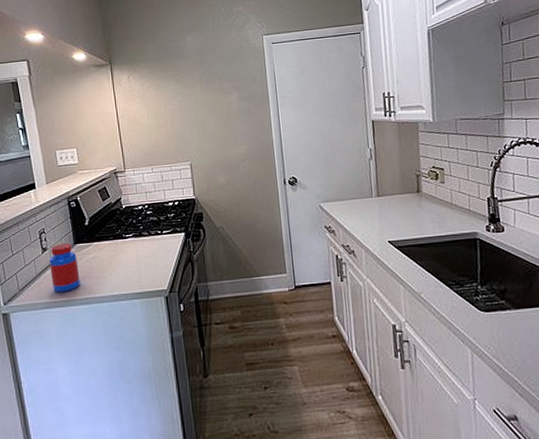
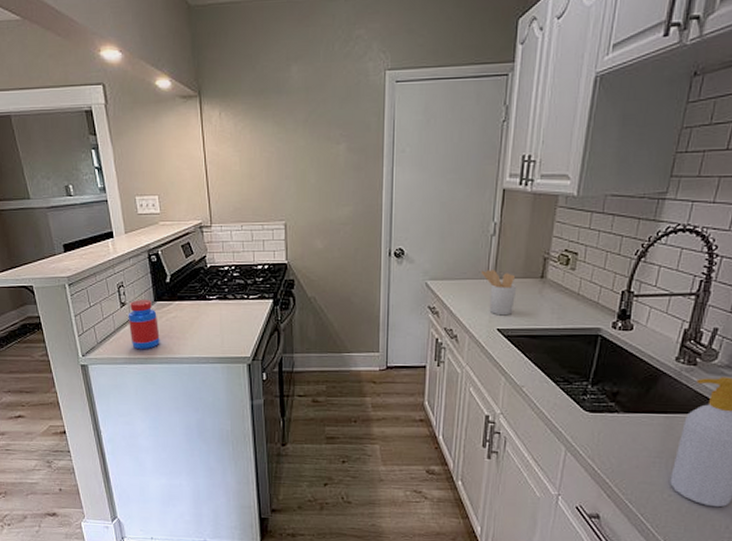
utensil holder: none [365,189,399,229] -> present [480,270,517,316]

